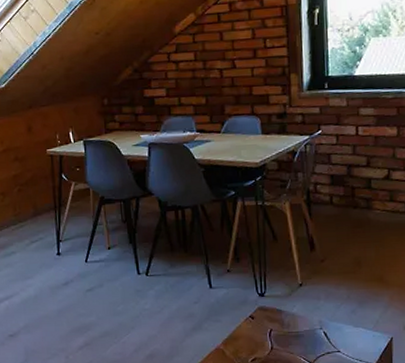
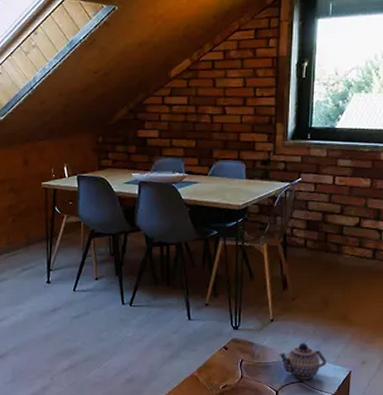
teapot: none [310,308,364,349] -> present [278,343,327,379]

